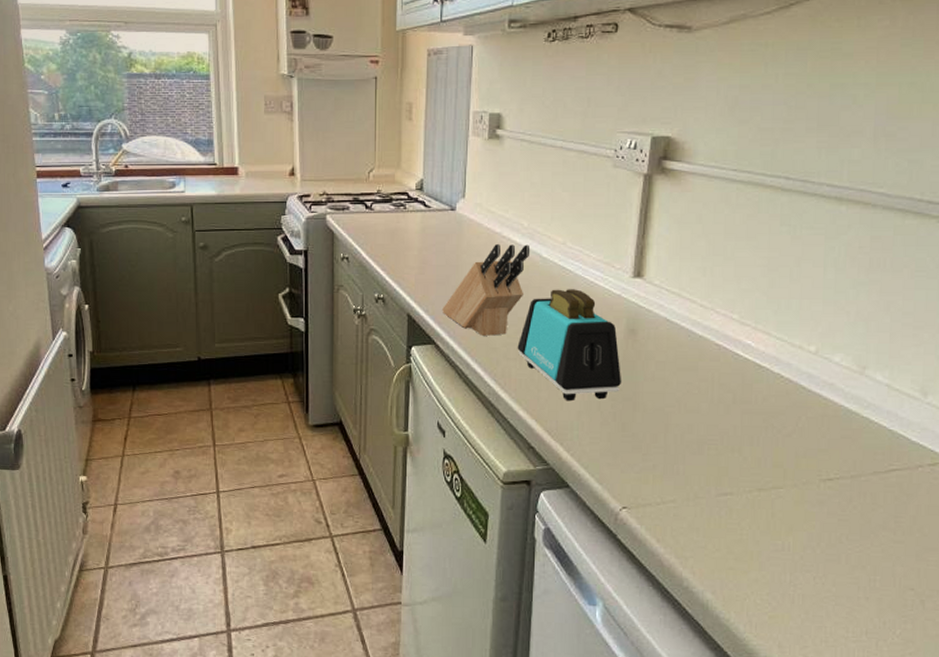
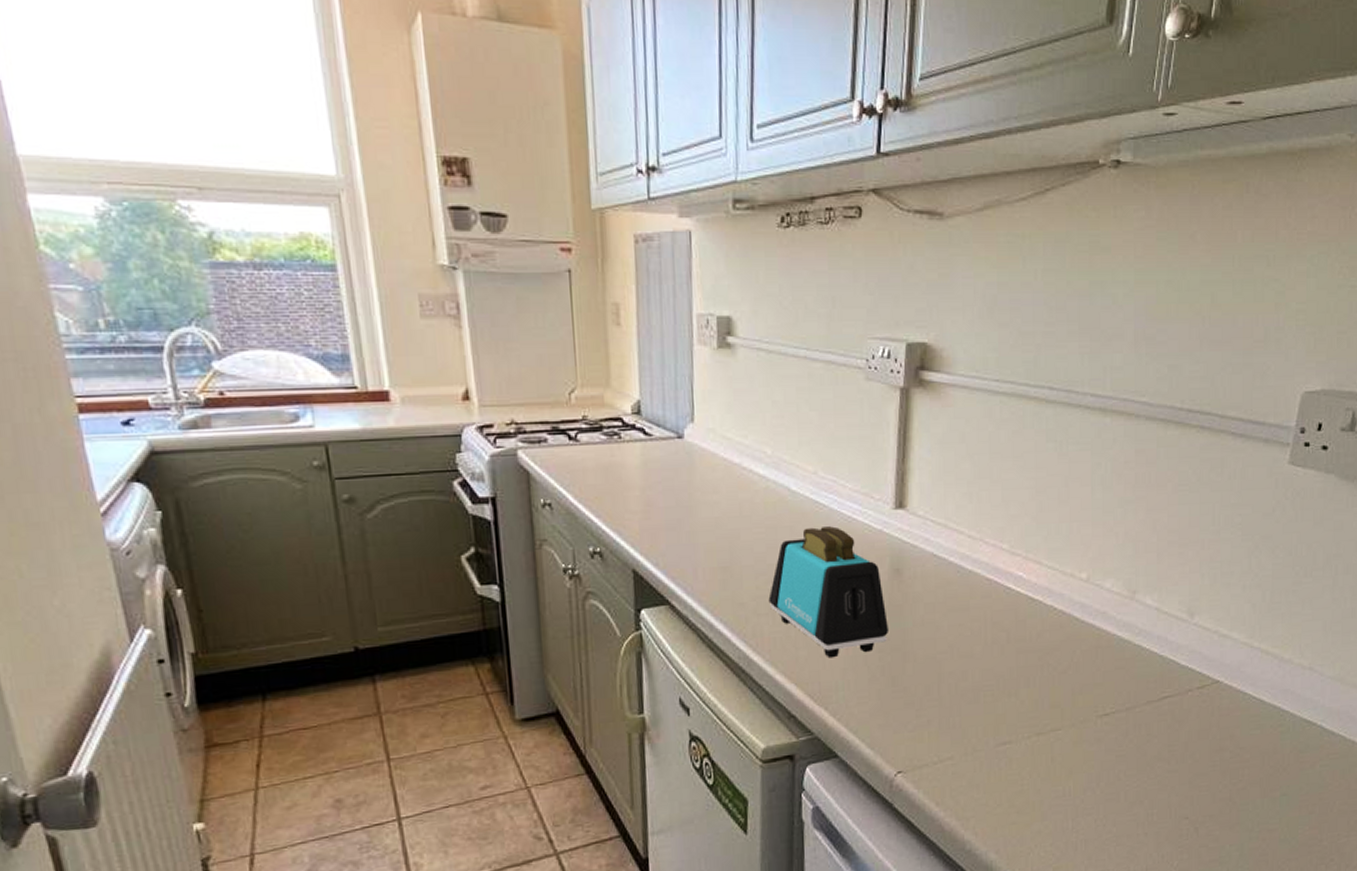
knife block: present [442,244,530,336] -> none [676,476,777,589]

